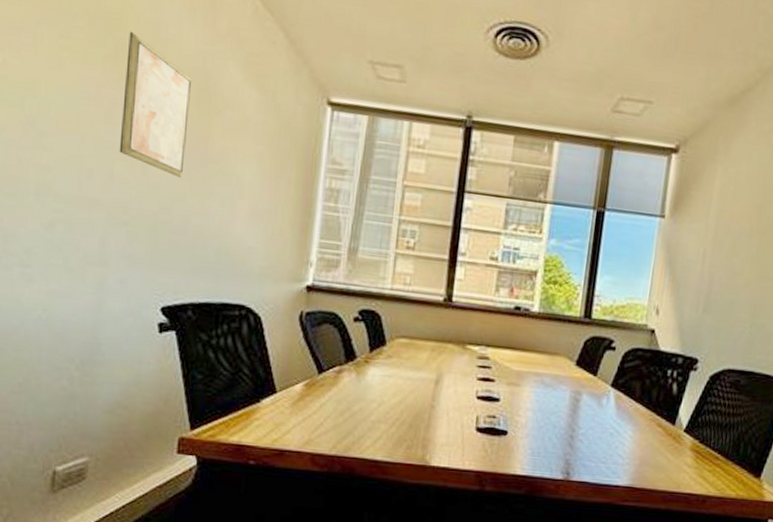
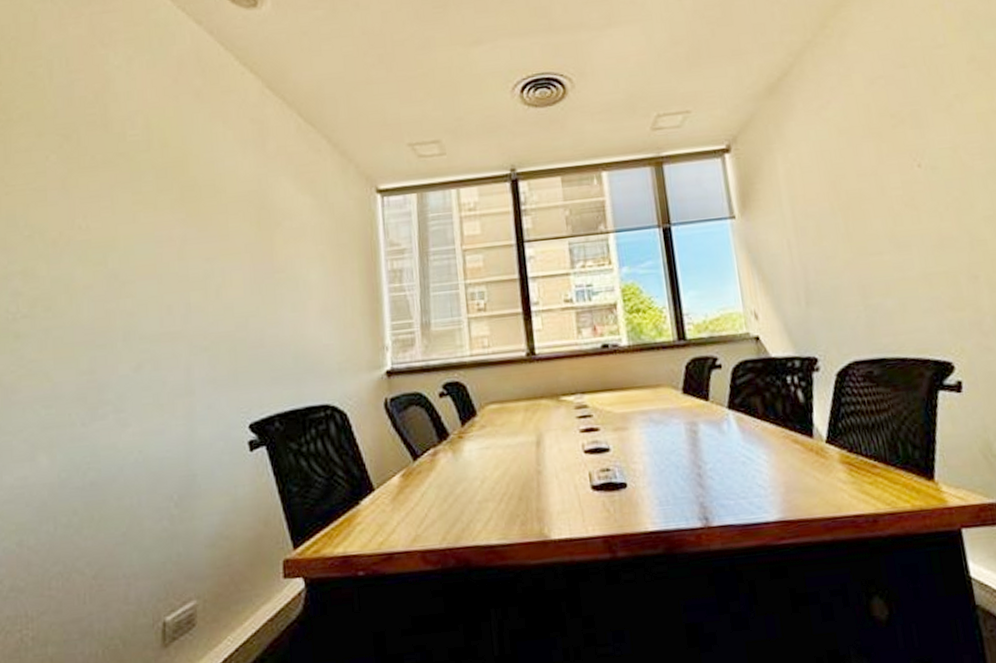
wall art: present [119,31,191,178] -> none [191,173,254,294]

